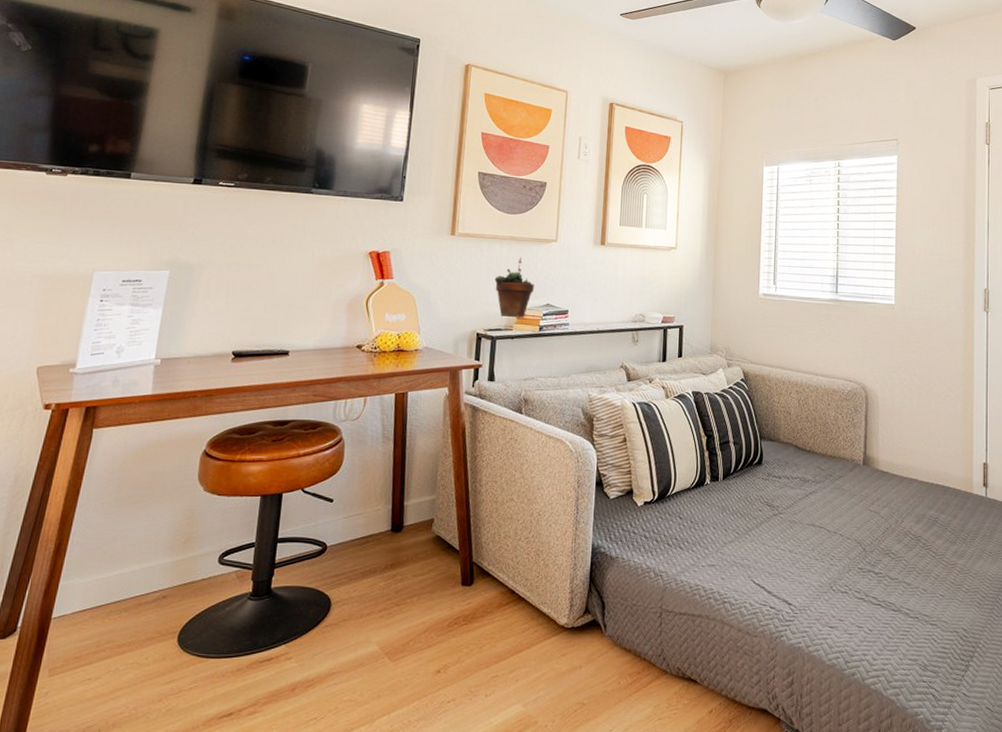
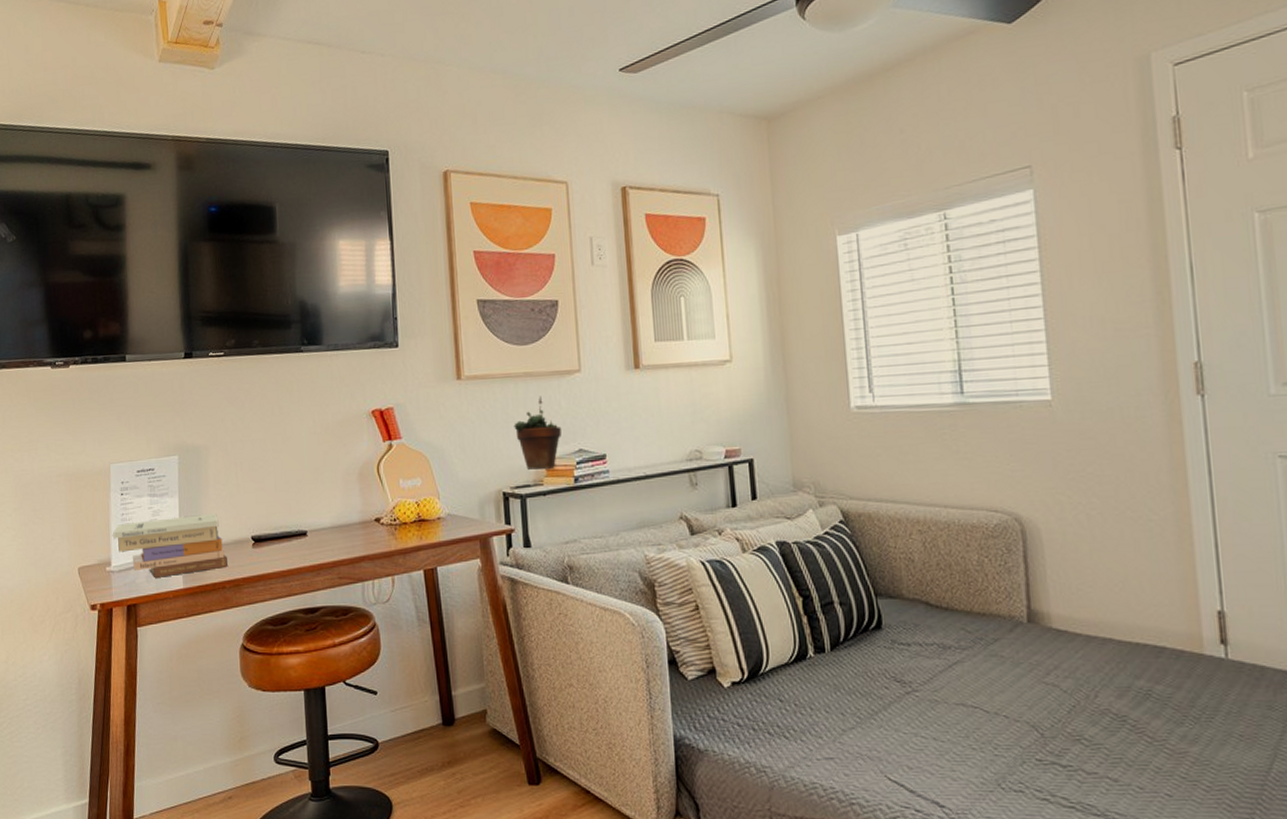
books: none [83,327,204,384] -> present [113,513,228,579]

